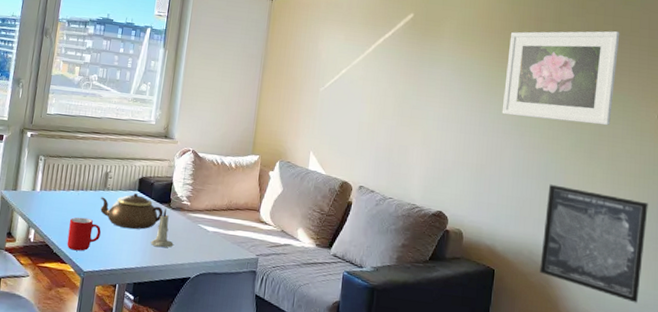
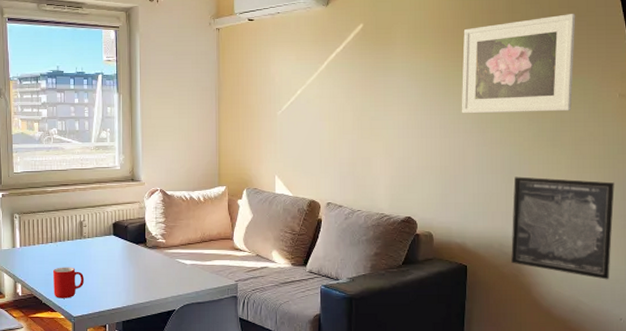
teapot: present [100,192,164,230] -> none [78,237,141,272]
candle: present [150,208,174,248] -> none [132,248,155,286]

